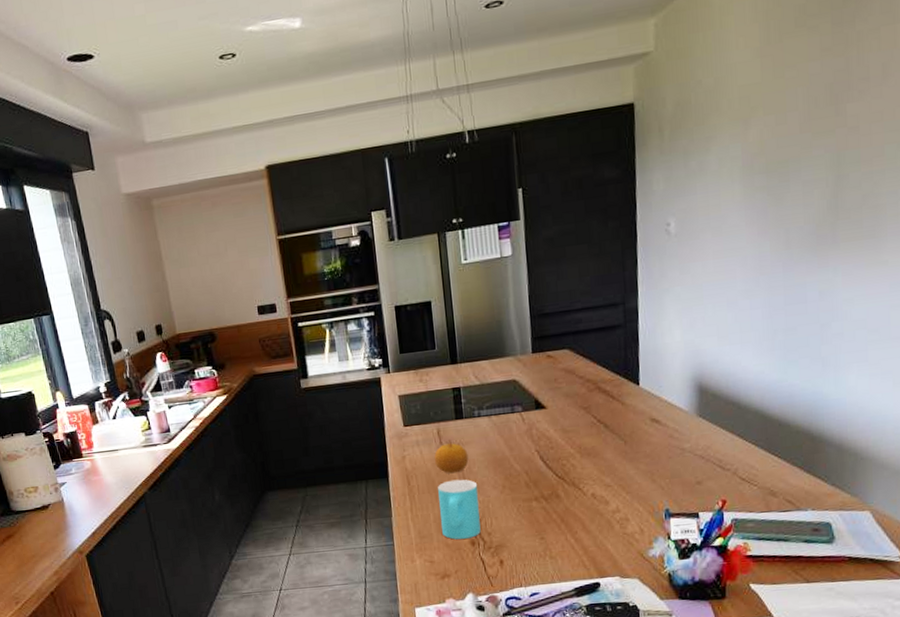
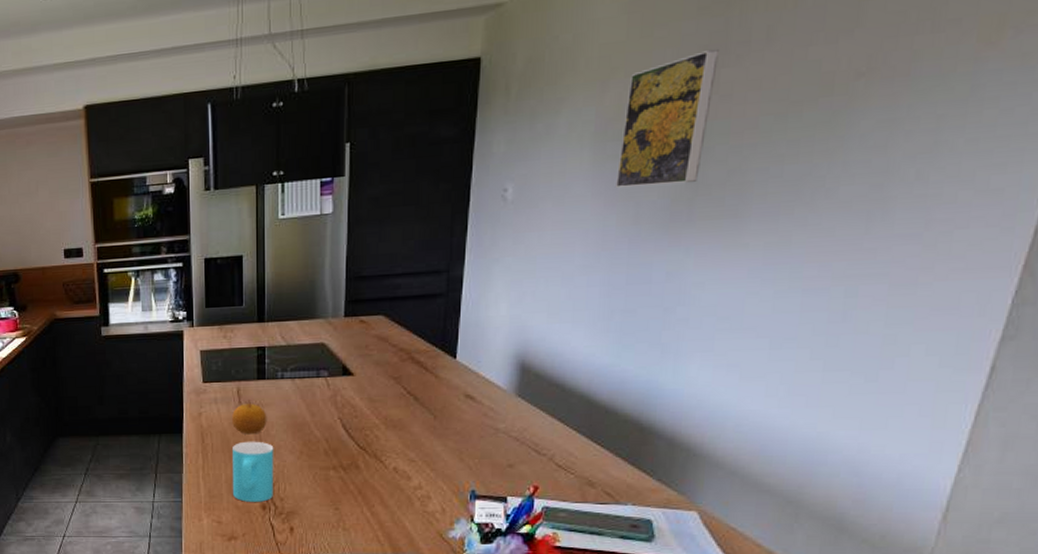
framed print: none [766,85,843,216] -> present [616,48,719,188]

